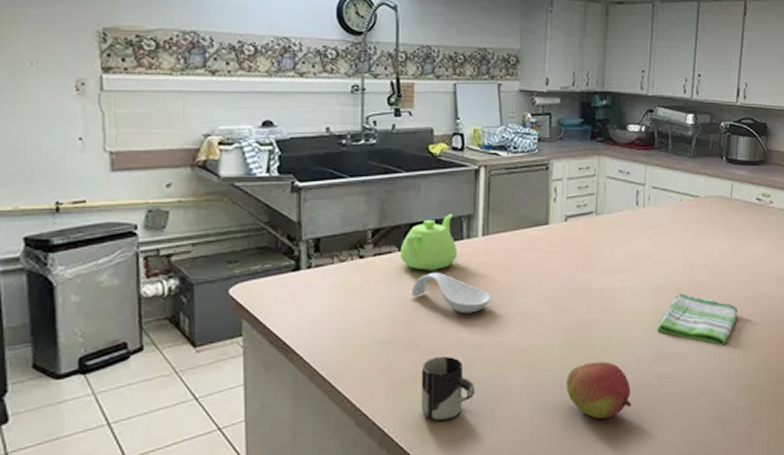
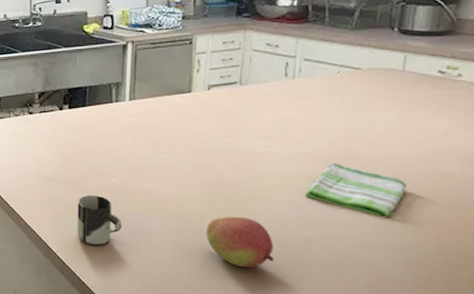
teapot: present [400,214,457,272] -> none [60,82,107,128]
spoon rest: present [412,272,491,314] -> none [70,128,136,164]

